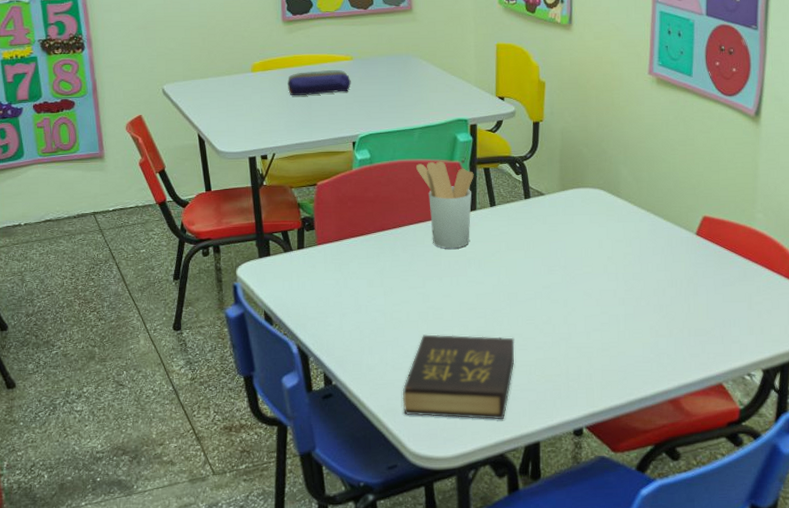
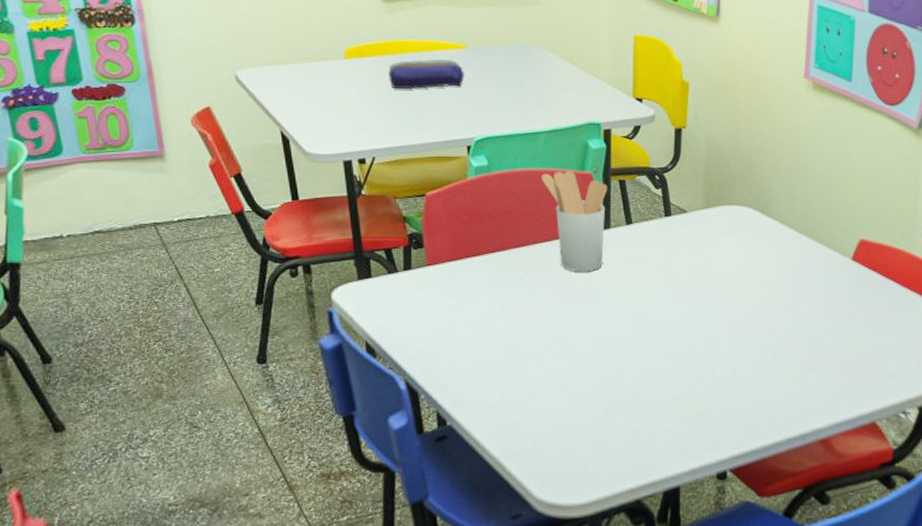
hardback book: present [402,334,515,419] -> none [527,369,653,463]

